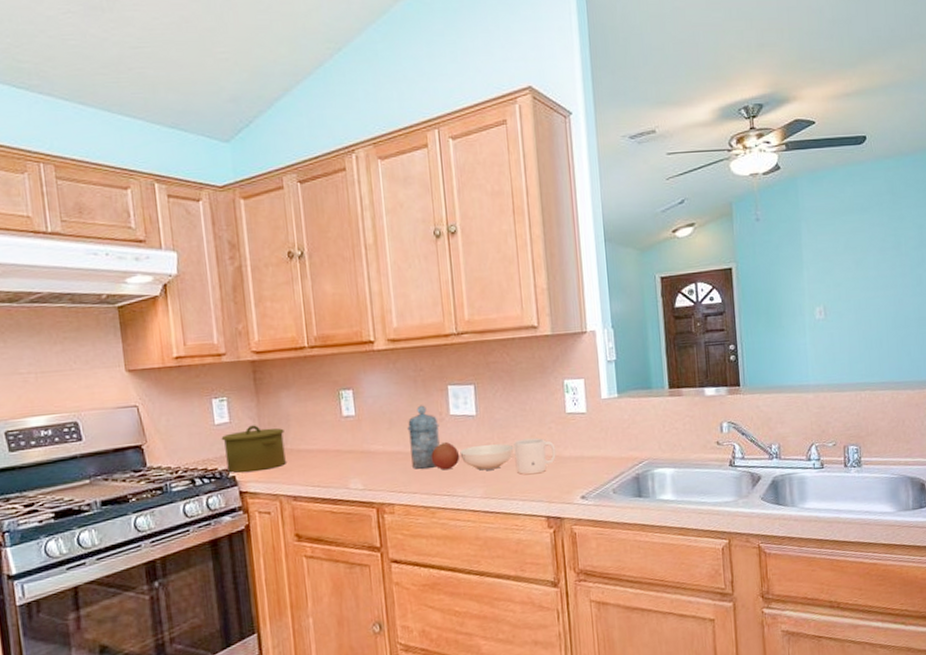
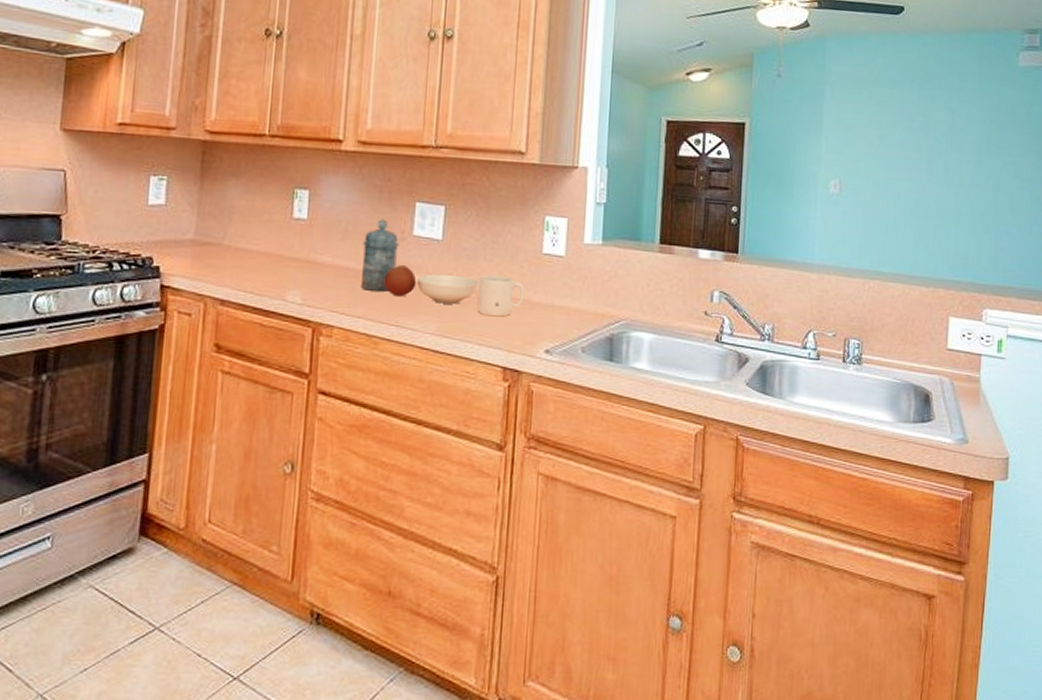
cooking pot: present [221,425,286,473] -> none [152,212,225,266]

